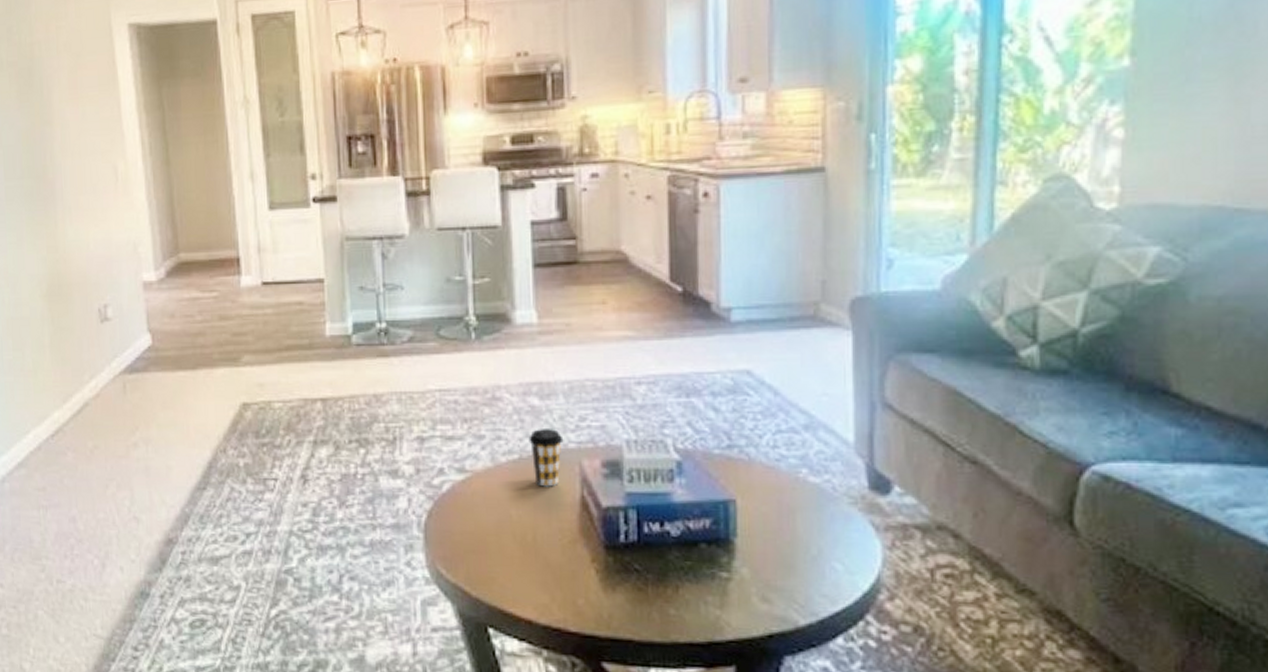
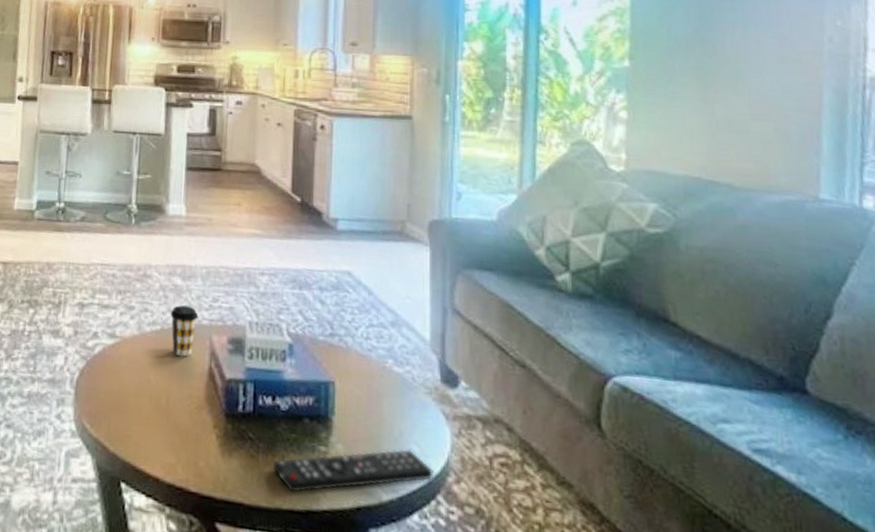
remote control: none [665,567,861,626] -> present [272,448,433,494]

